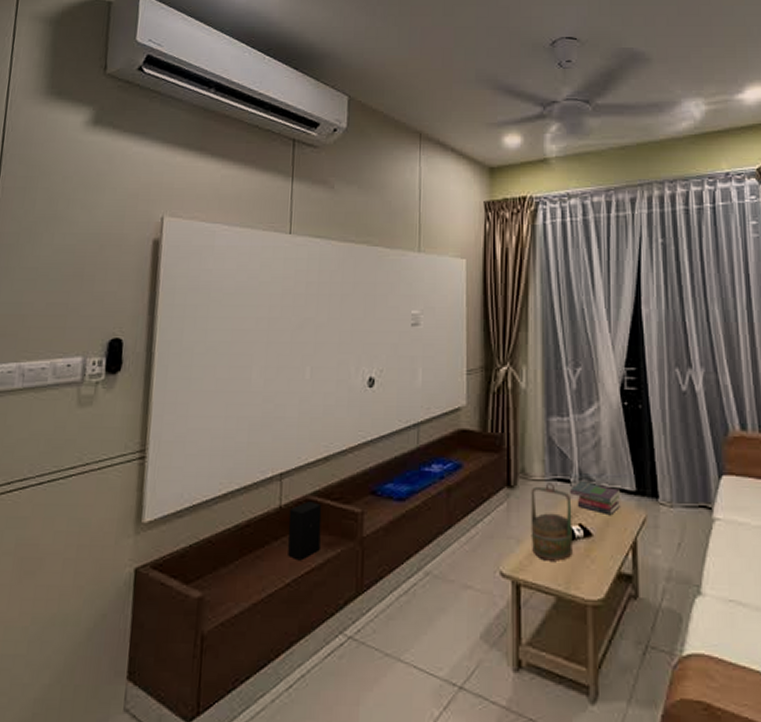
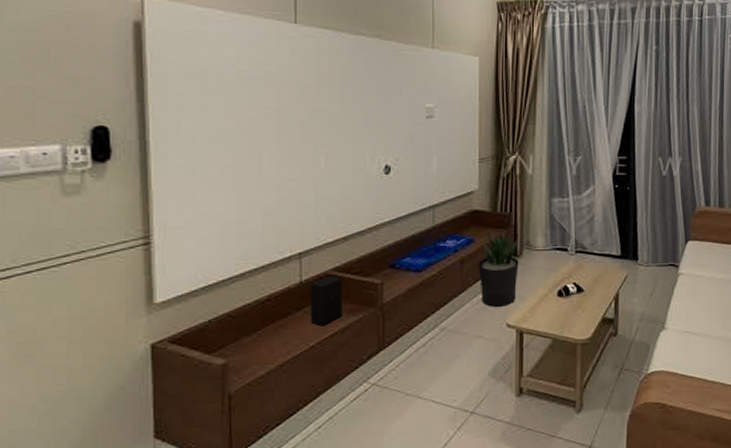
planter: none [467,453,513,549] -> present [478,230,519,307]
decorative basket: present [531,483,573,561] -> none [533,252,568,313]
books: present [570,480,621,516] -> none [567,249,609,275]

